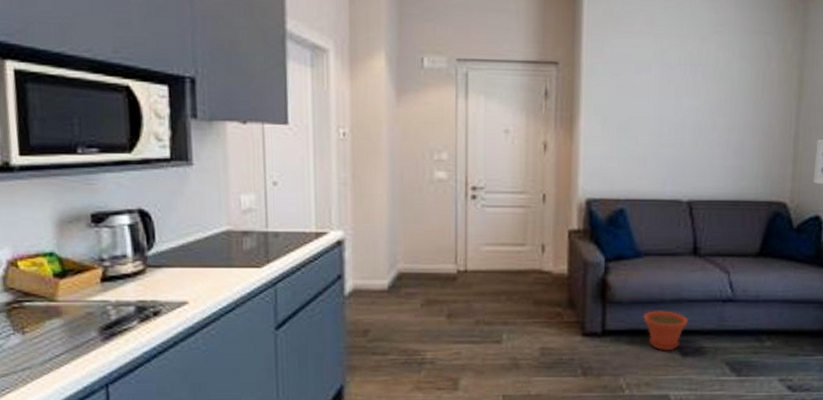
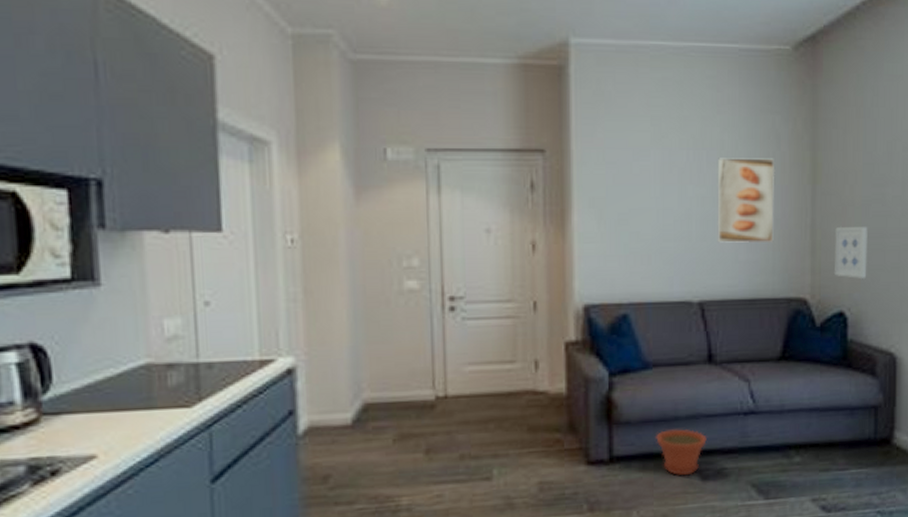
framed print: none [707,73,765,152] -> present [717,158,775,244]

